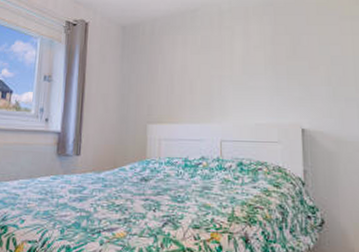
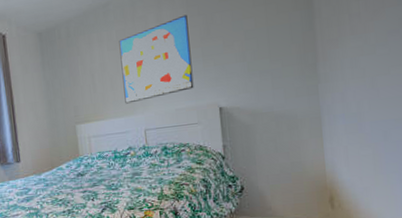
wall art: none [203,32,277,111] -> present [119,14,194,104]

